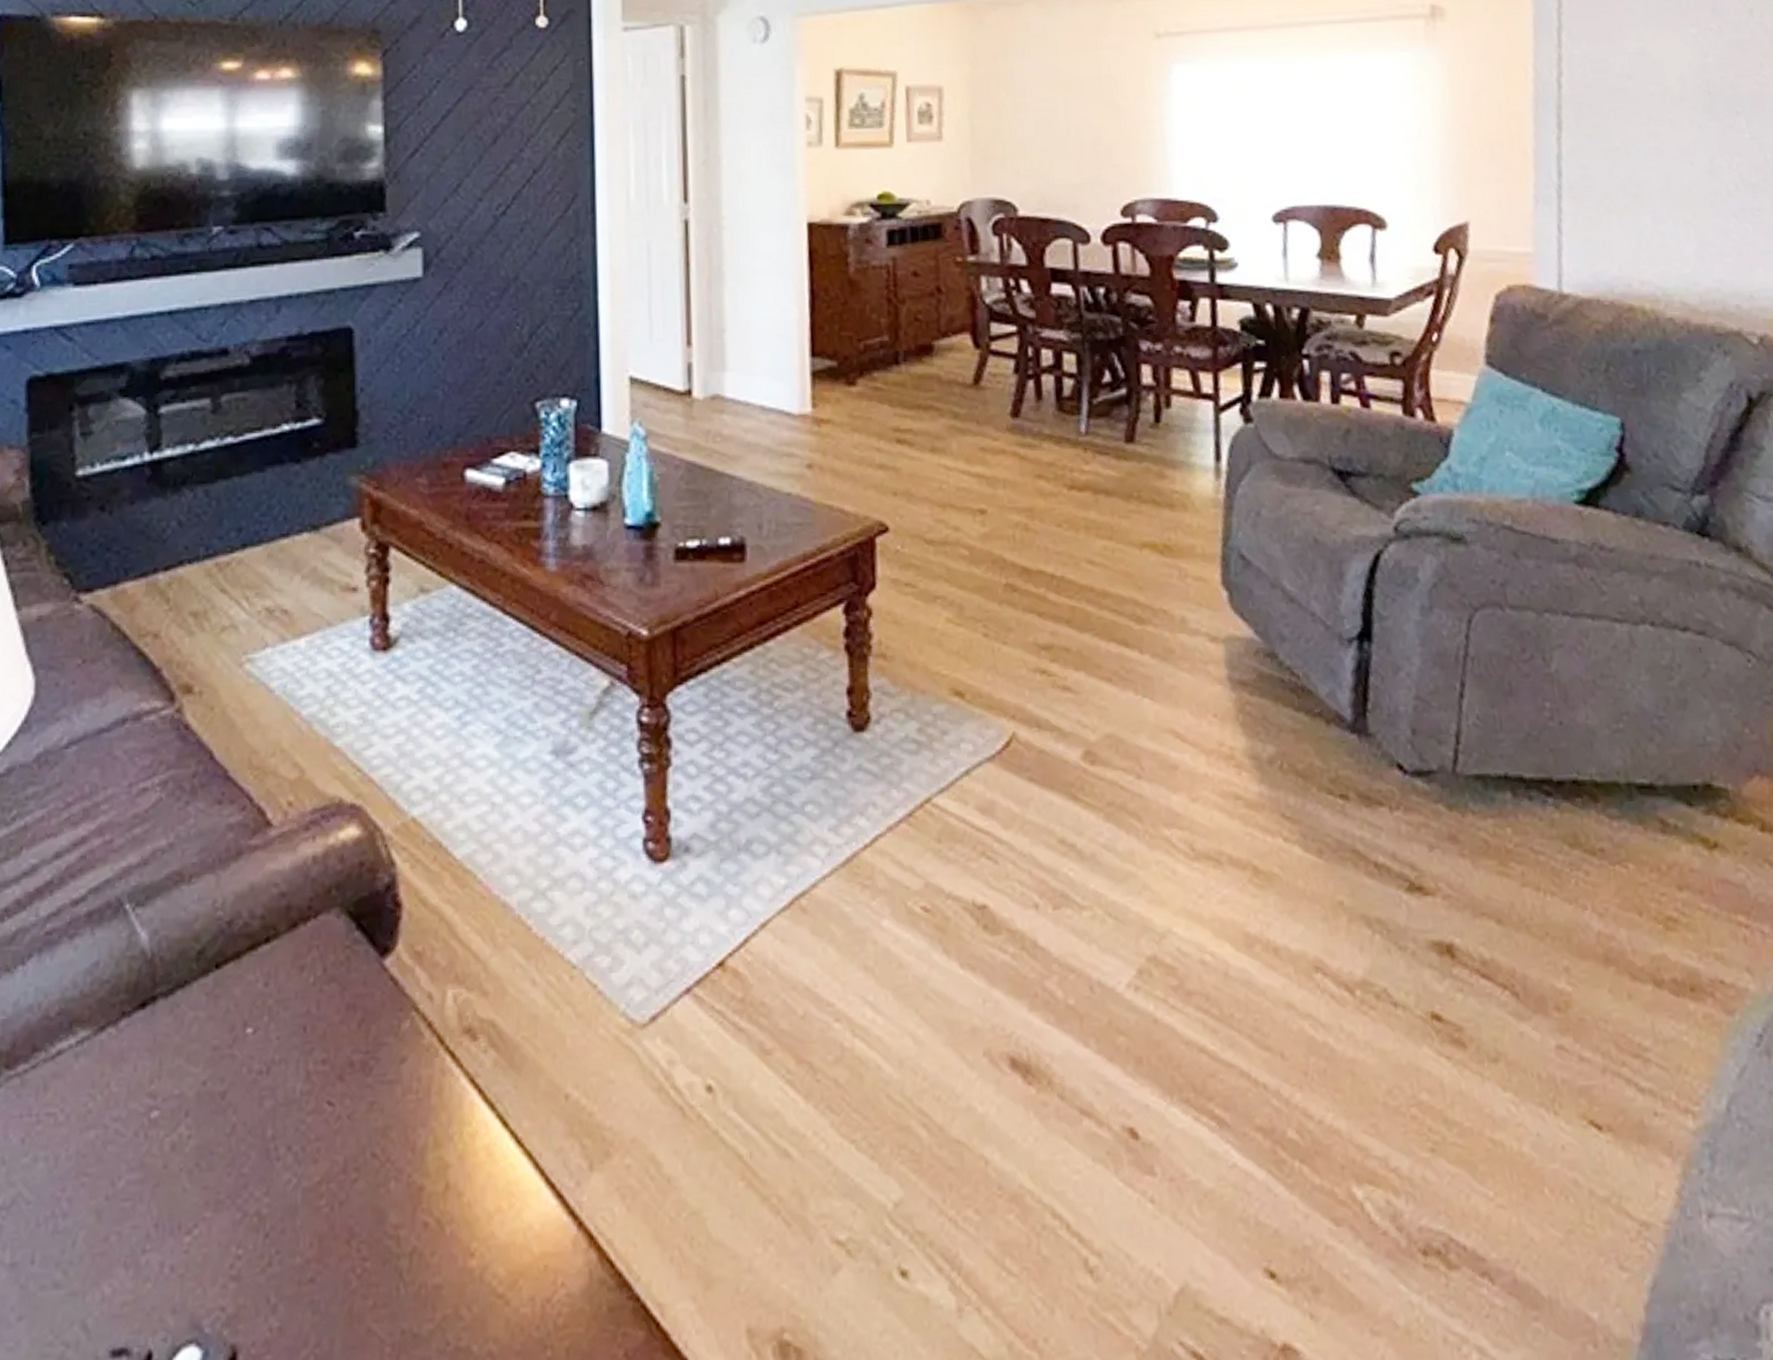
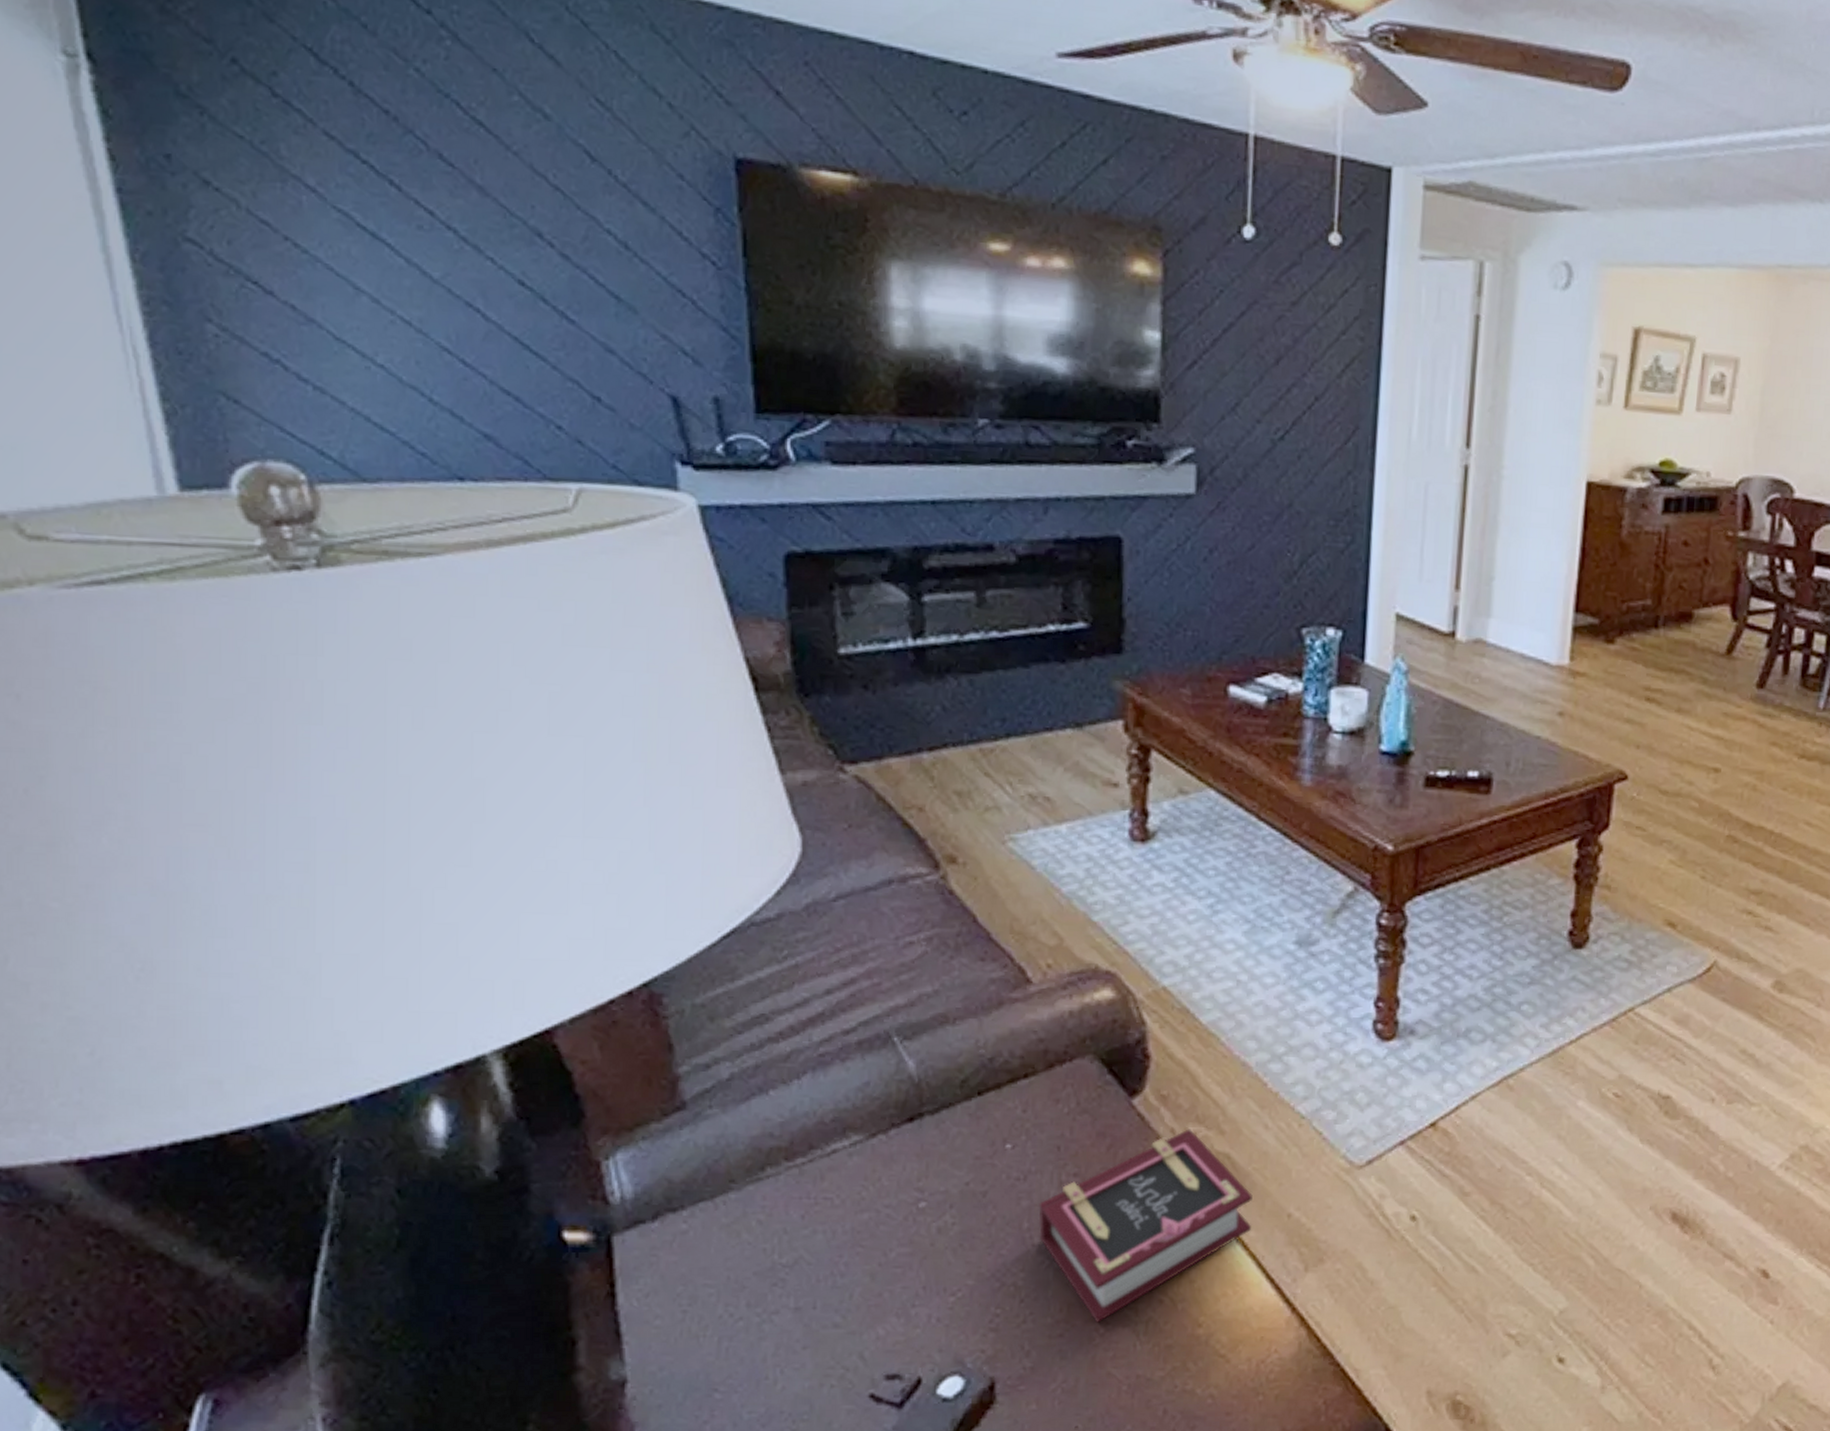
book: none [283,992,524,1259] -> present [1038,1129,1253,1323]

